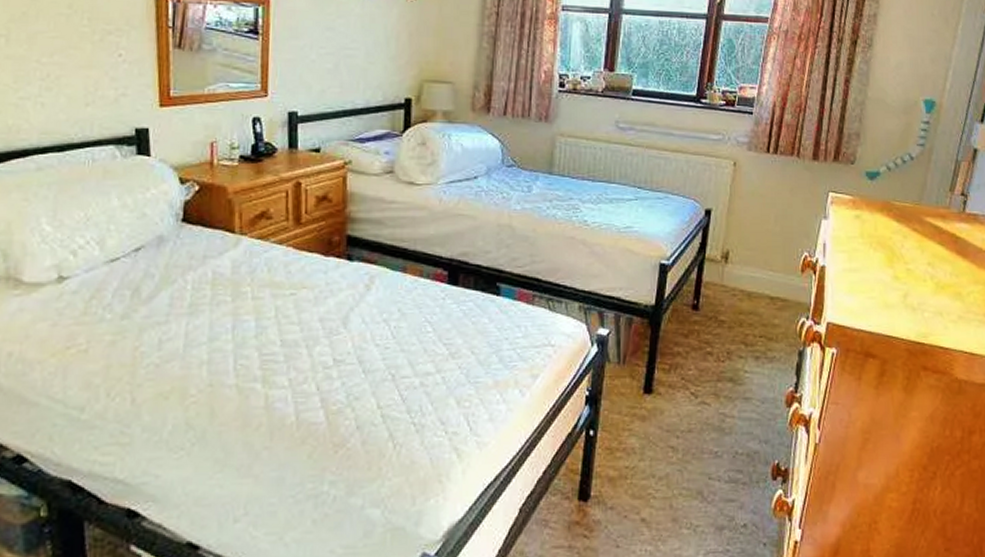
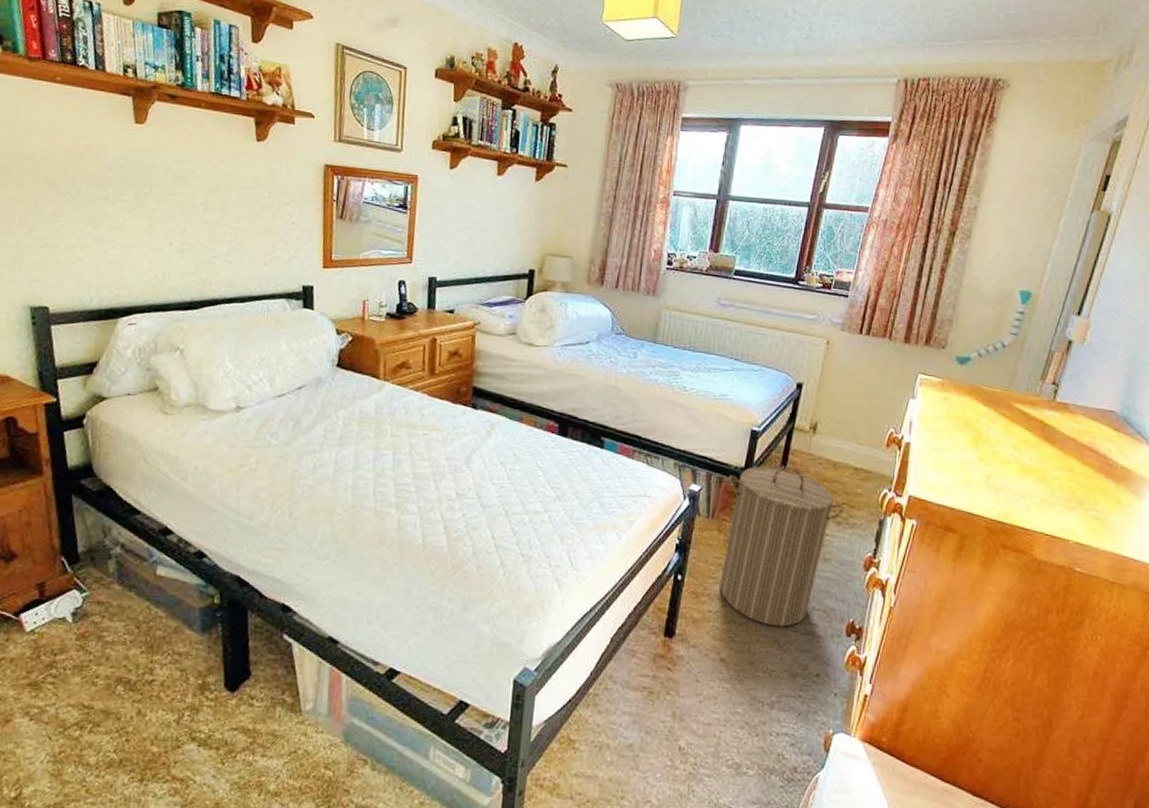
laundry hamper: none [635,301,763,477] -> present [719,466,845,627]

